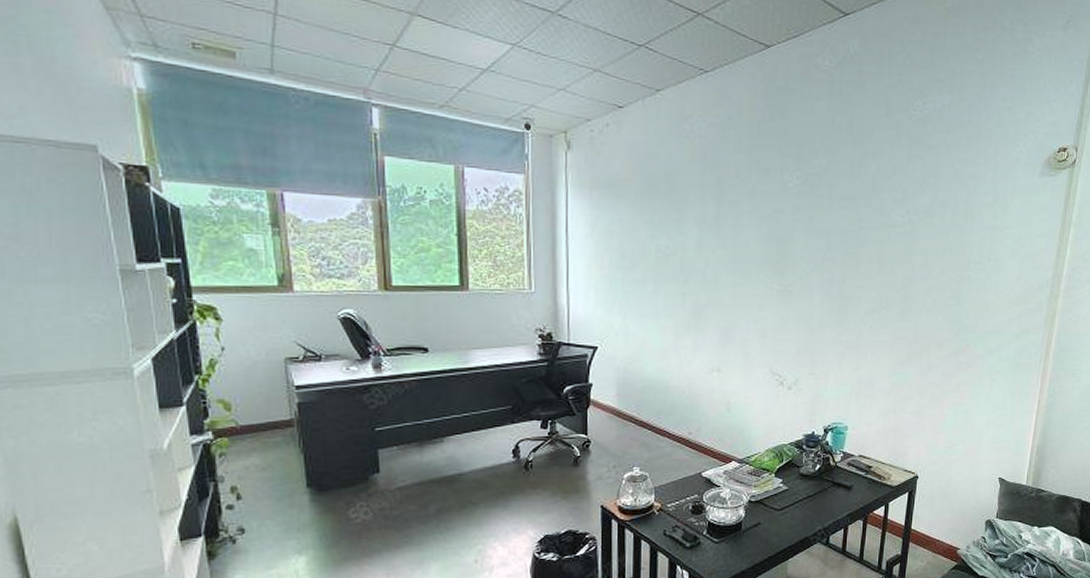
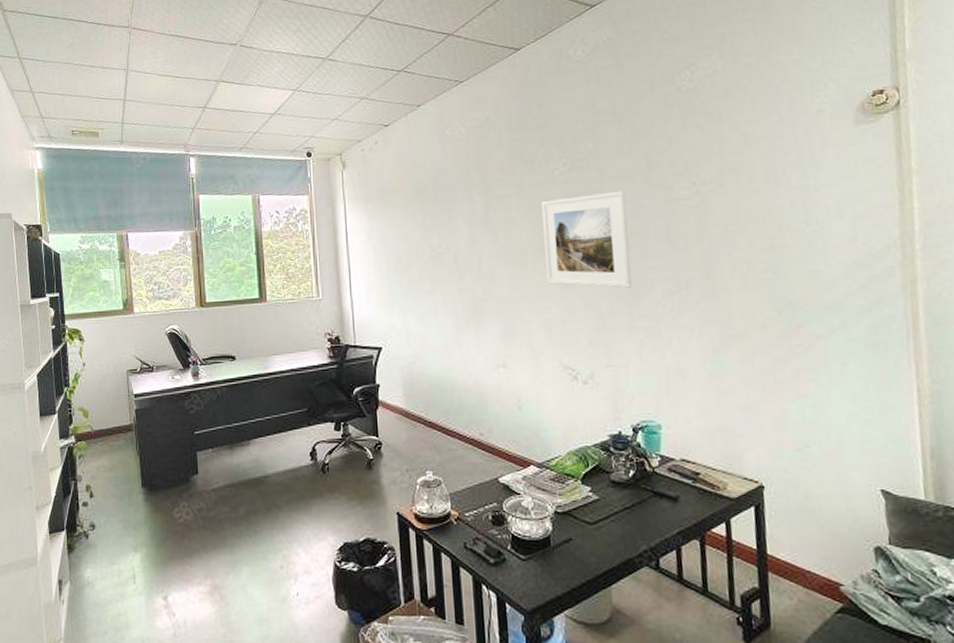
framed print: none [767,210,849,304] -> present [541,190,632,288]

